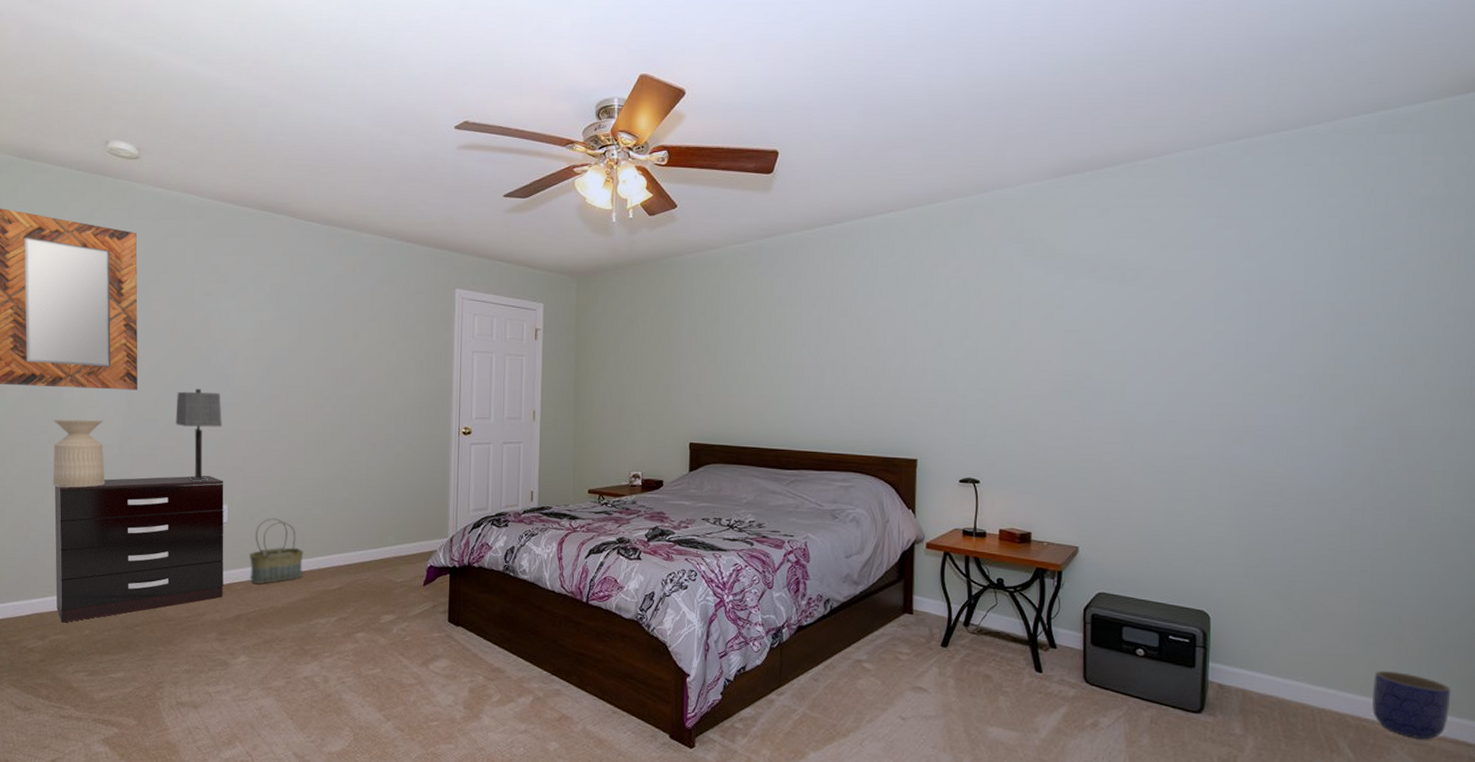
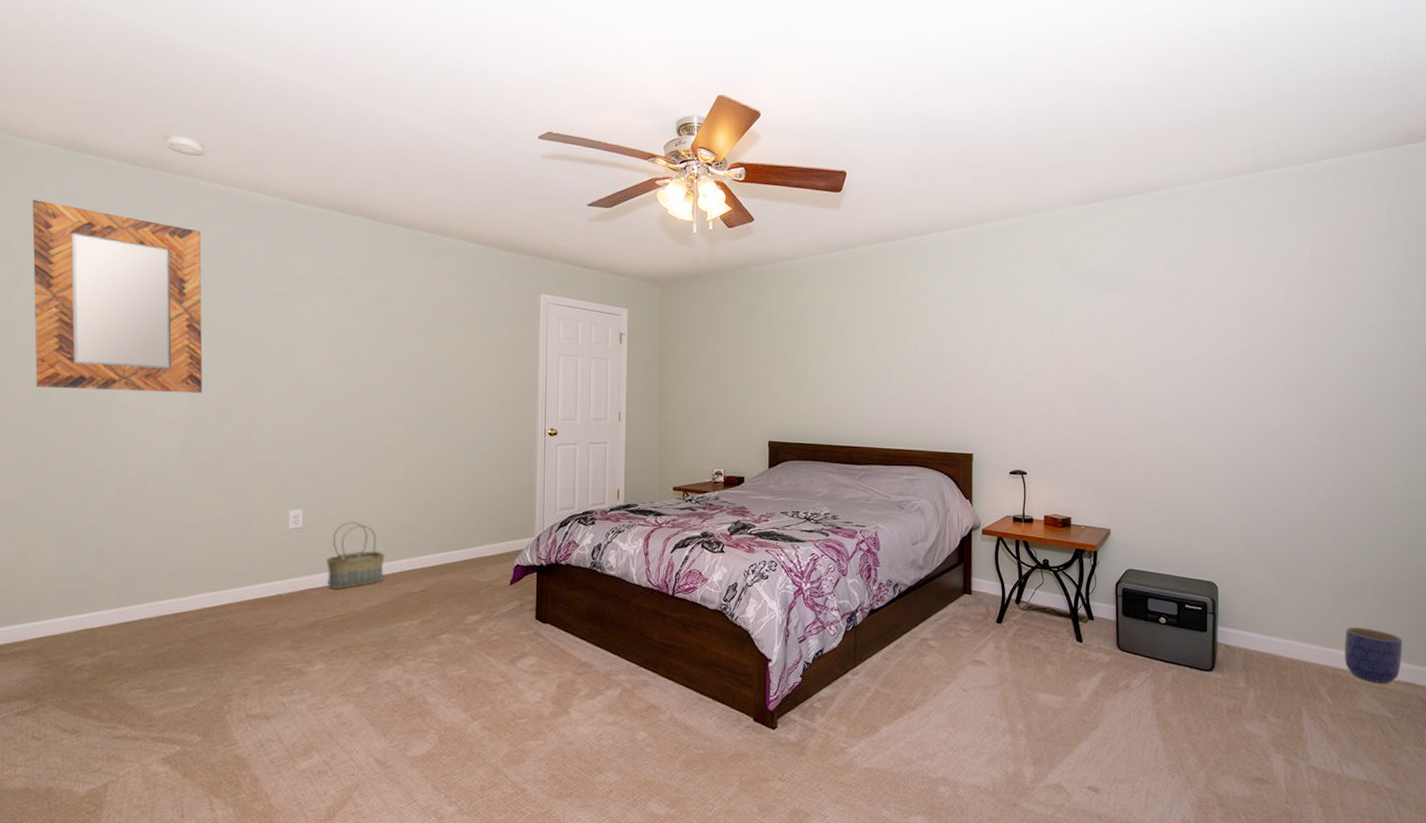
side table: present [53,419,105,488] -> none [105,423,164,495]
dresser: present [55,476,224,623] -> none [107,480,299,638]
table lamp: present [175,388,222,482] -> none [244,391,296,486]

